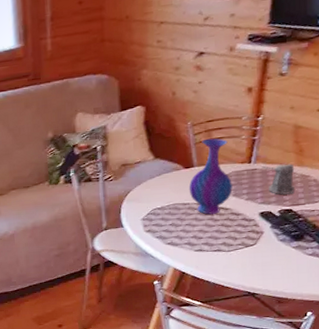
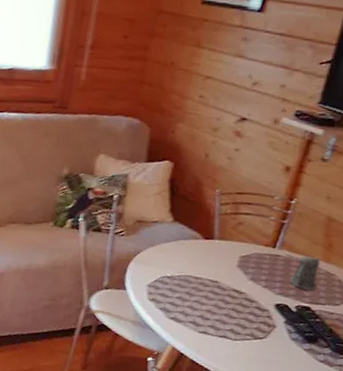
vase: present [188,138,233,215] -> none [204,211,255,296]

